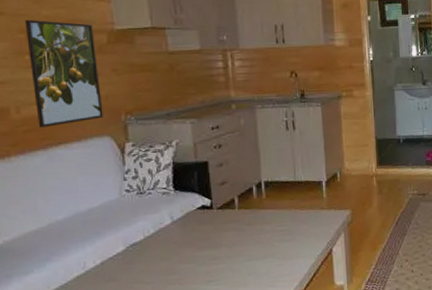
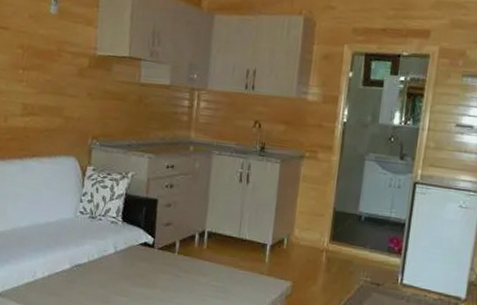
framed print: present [24,19,103,128] -> none [19,36,79,139]

